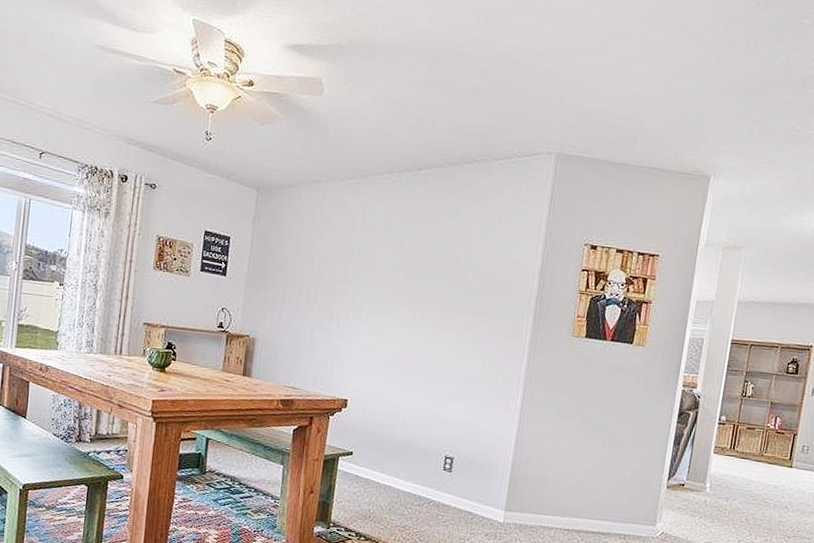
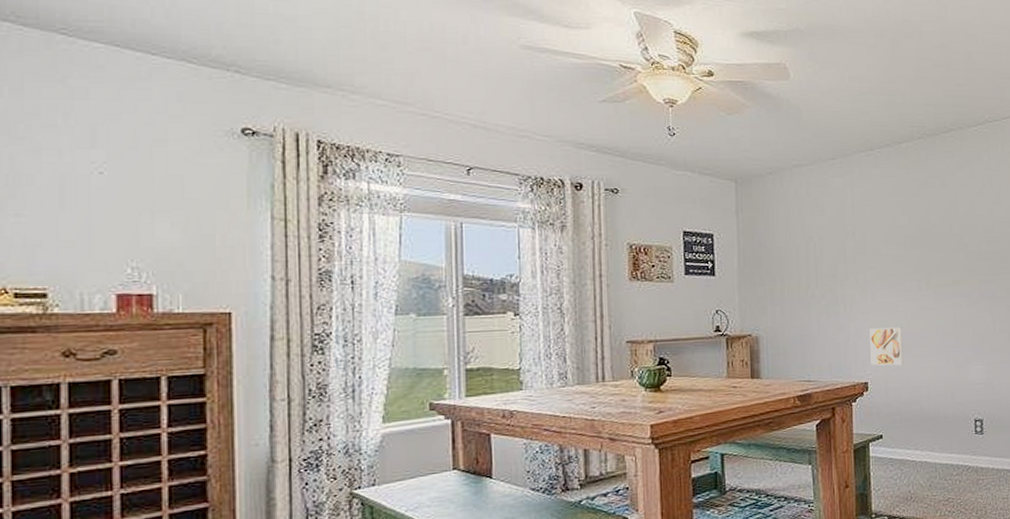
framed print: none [353,349,389,390] -> present [869,327,903,366]

